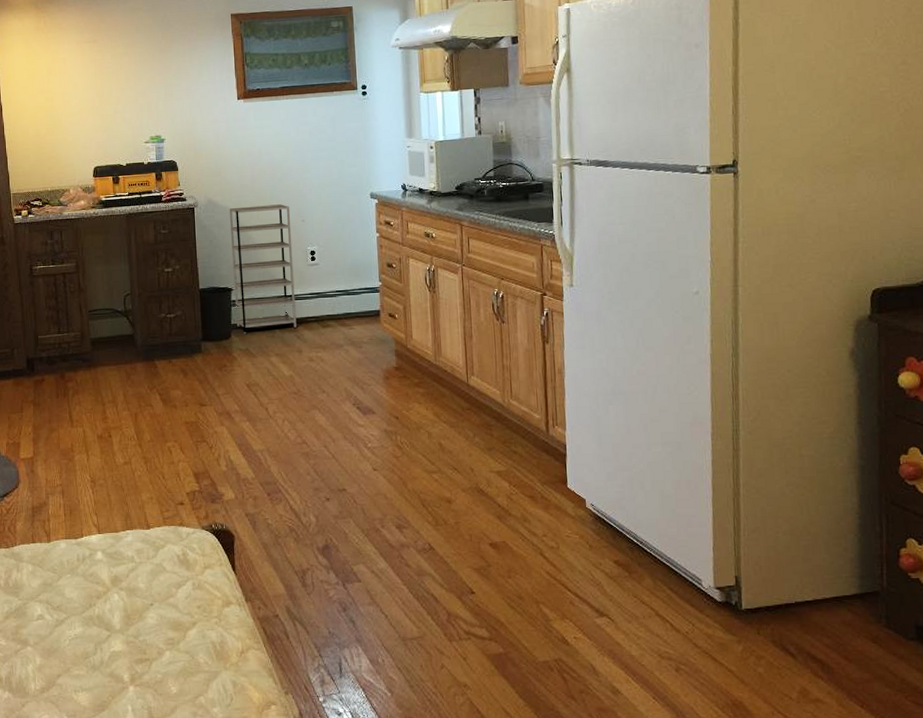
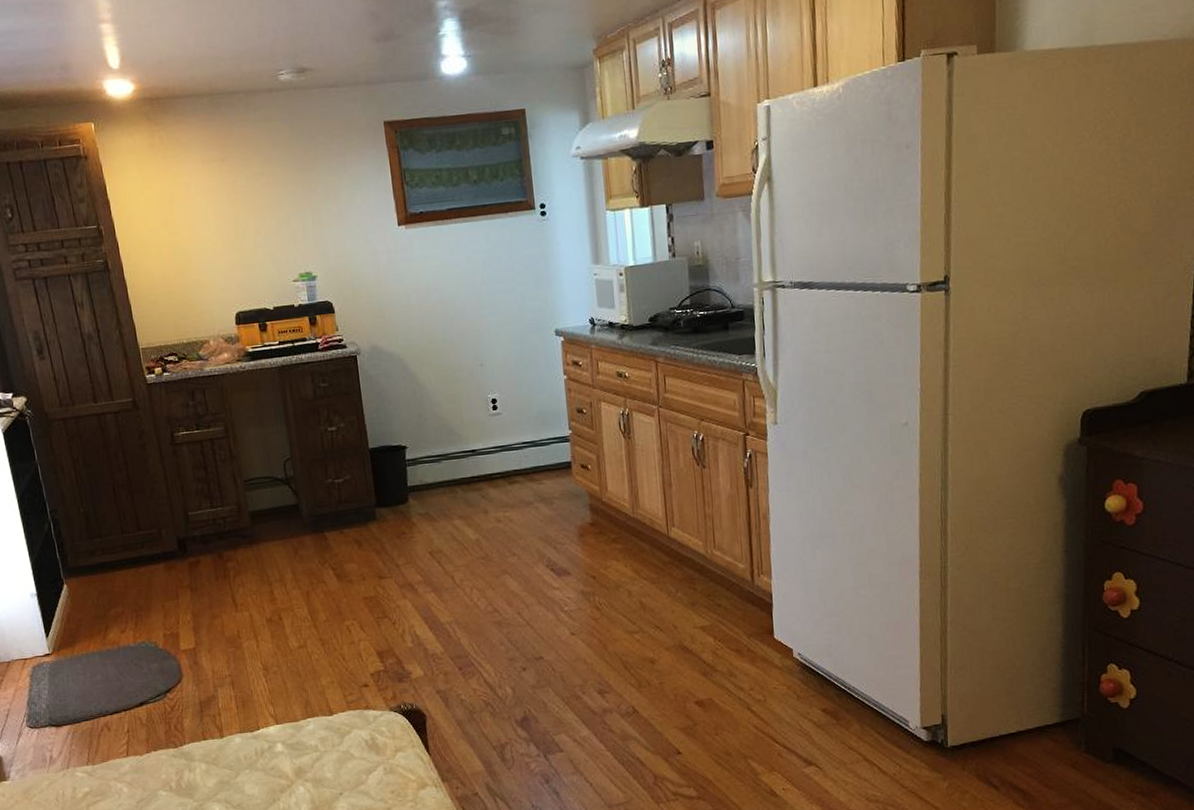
shelving unit: present [229,204,297,335] -> none [396,347,481,497]

